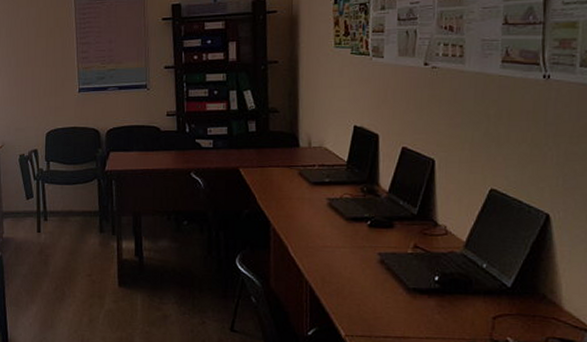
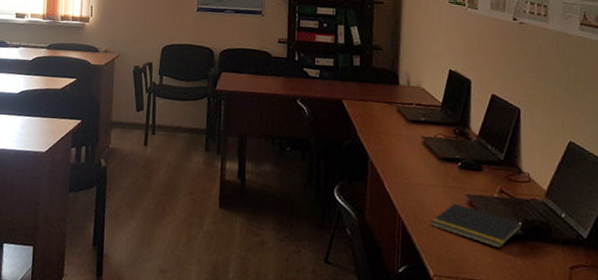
notepad: none [339,262,440,304] -> present [430,203,523,249]

